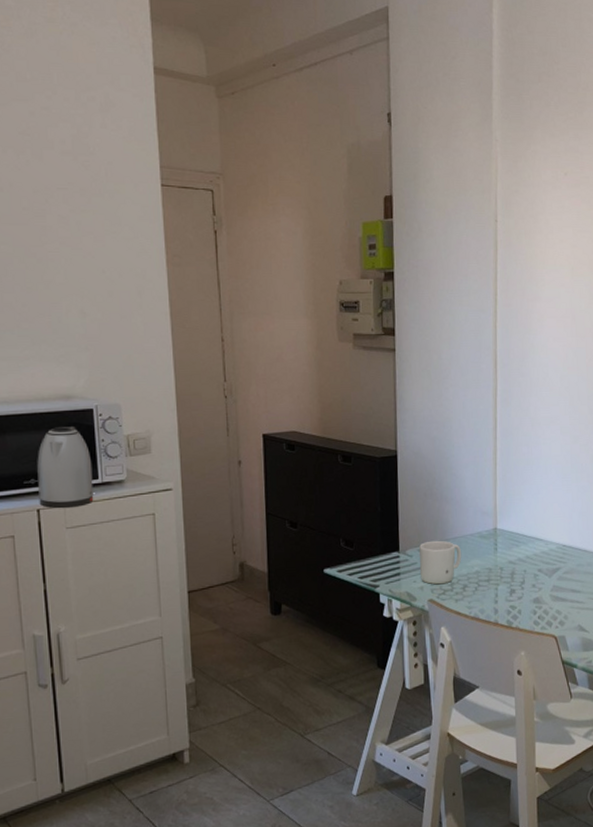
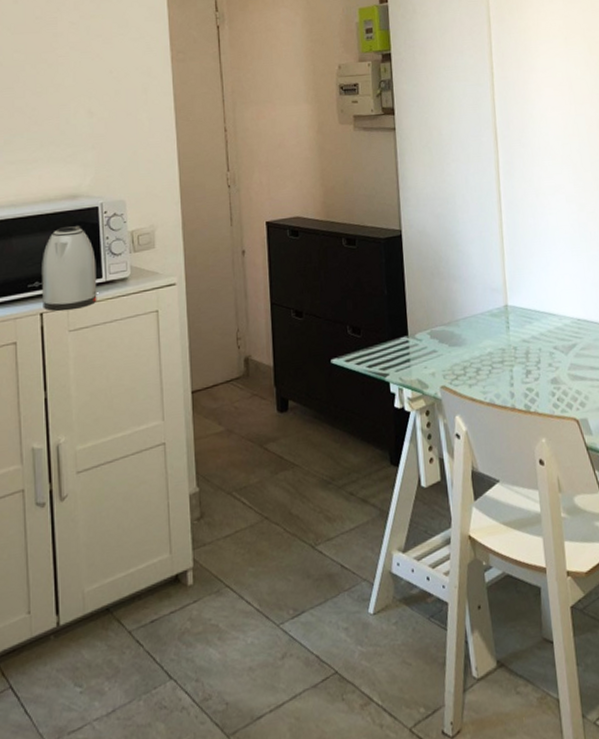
mug: present [419,540,462,585] -> none [429,321,474,370]

